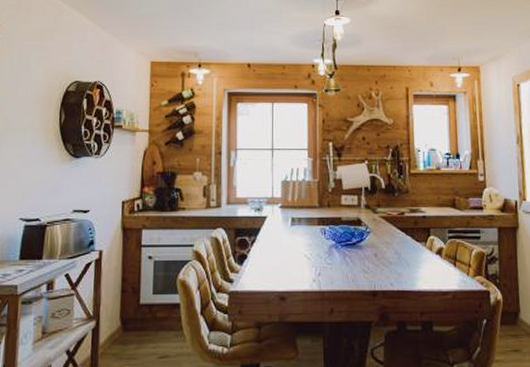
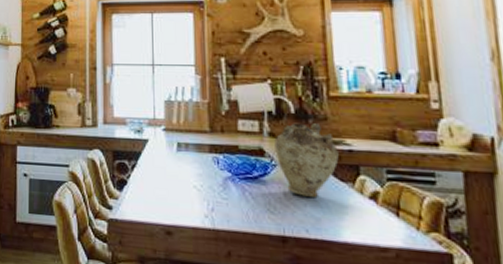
vase: none [369,196,416,256] -> present [274,123,339,197]

